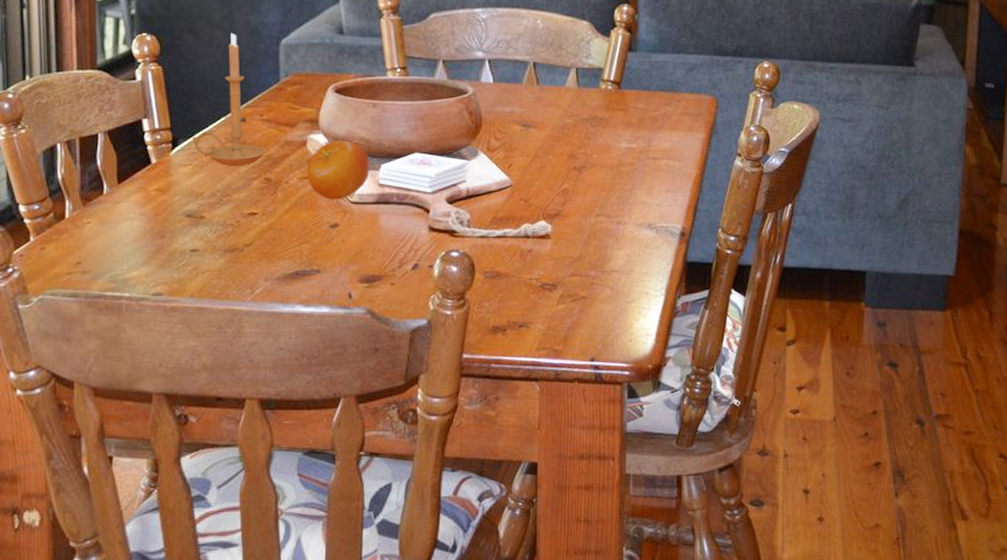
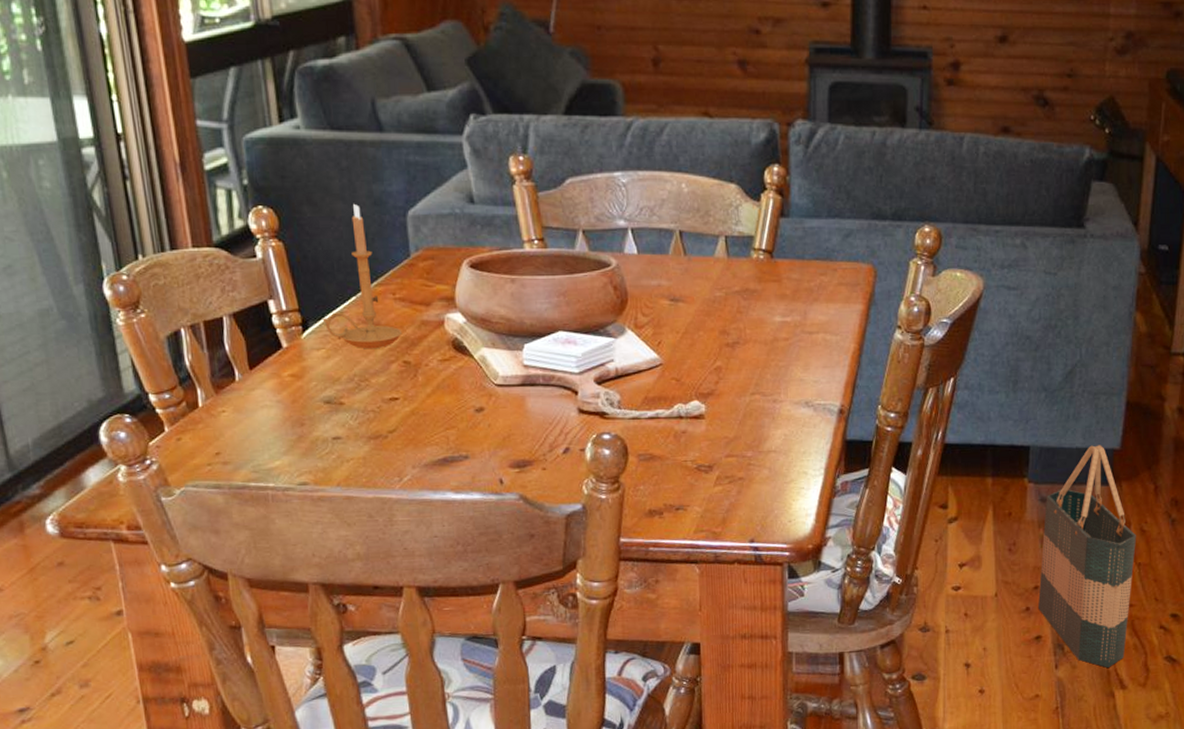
fruit: present [307,140,370,200] -> none [446,319,513,383]
tote bag: none [877,271,974,498] -> present [1038,445,1137,669]

